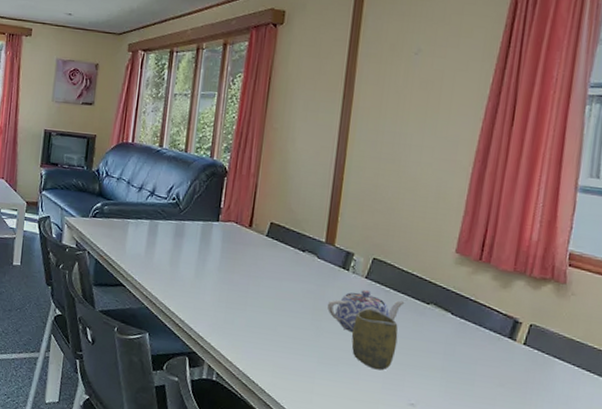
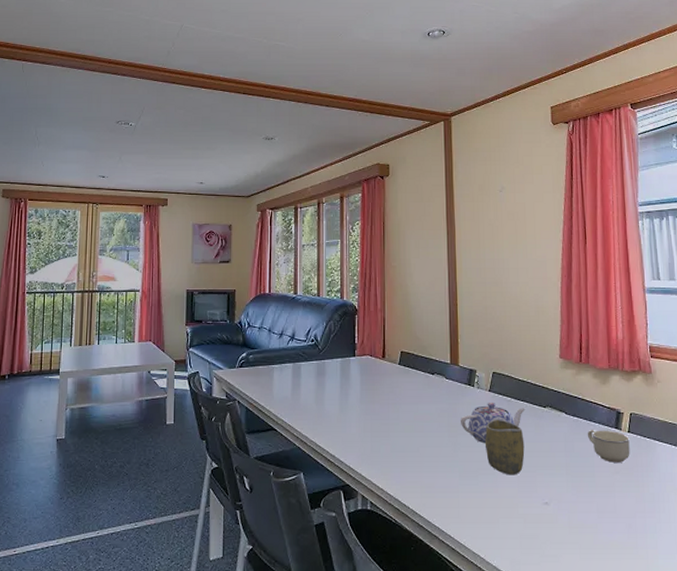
cup: none [473,335,524,376] -> present [587,430,630,462]

